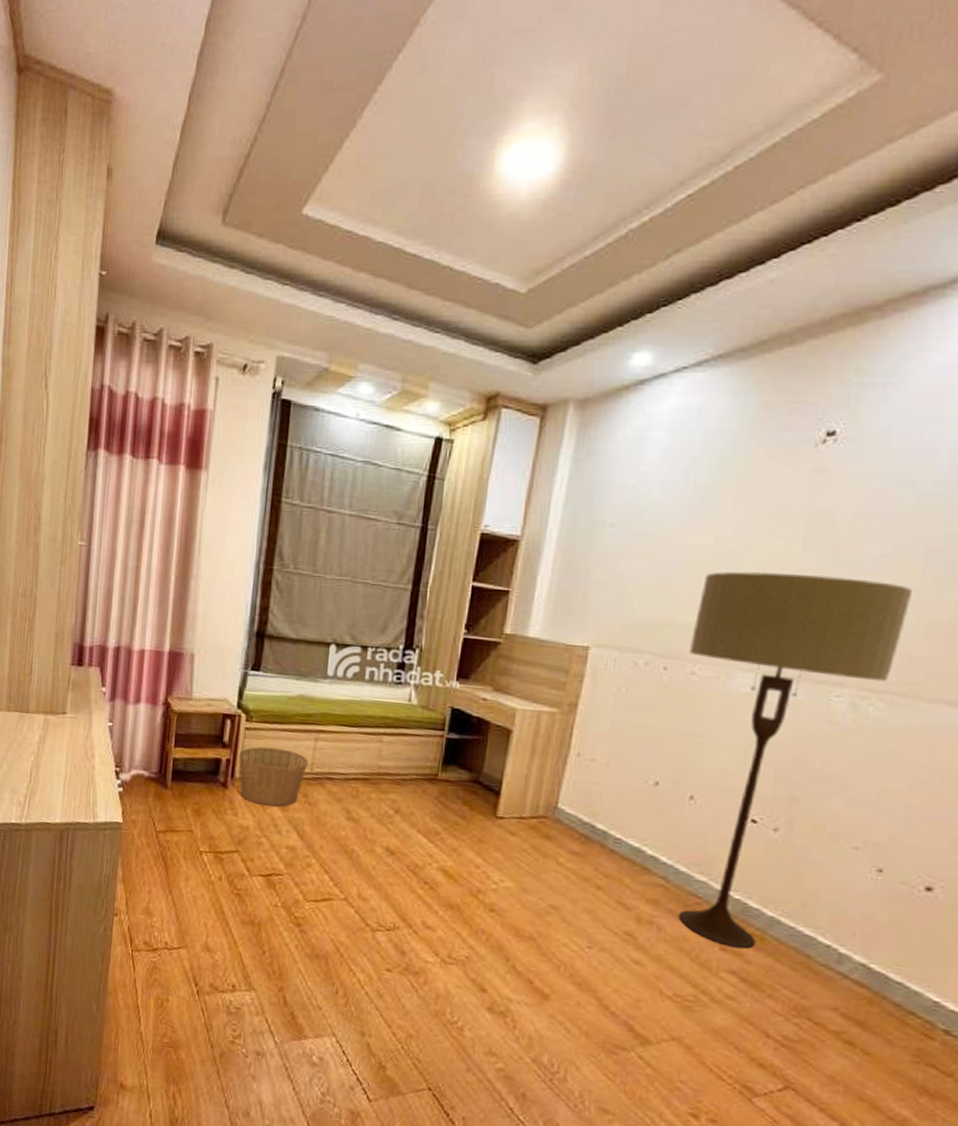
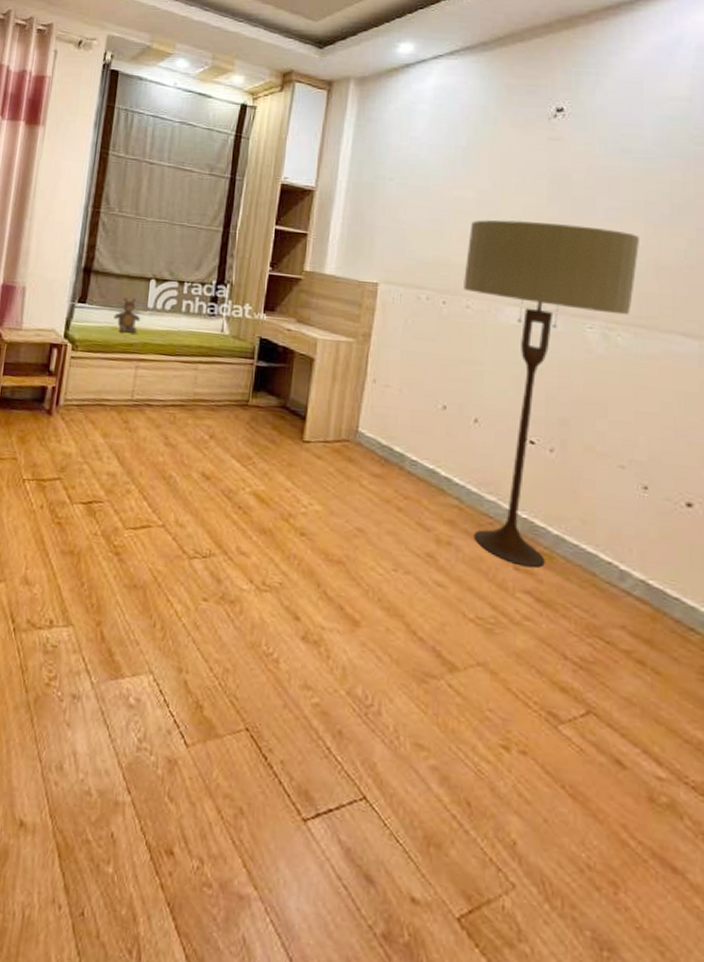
basket: present [239,746,308,807] -> none [64,374,129,434]
teddy bear: none [290,664,320,704] -> present [114,297,141,334]

